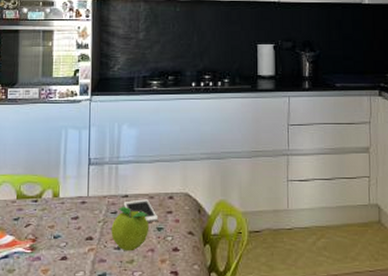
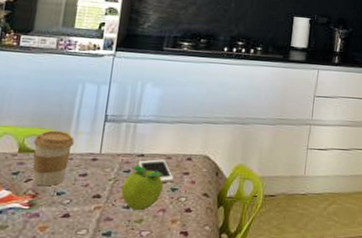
coffee cup: none [28,176,64,231] -> present [32,130,75,187]

